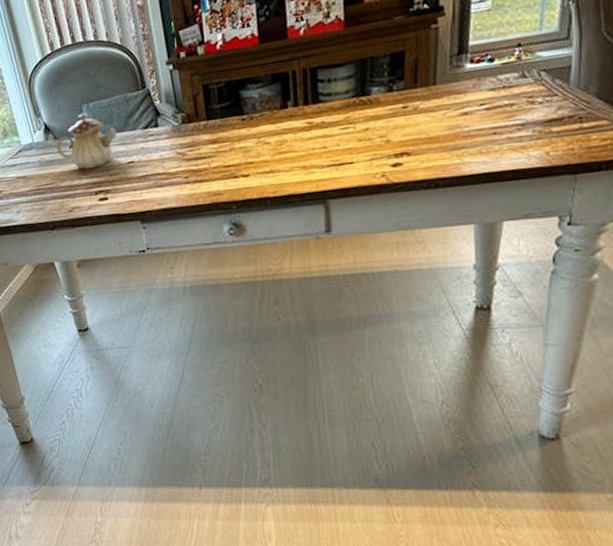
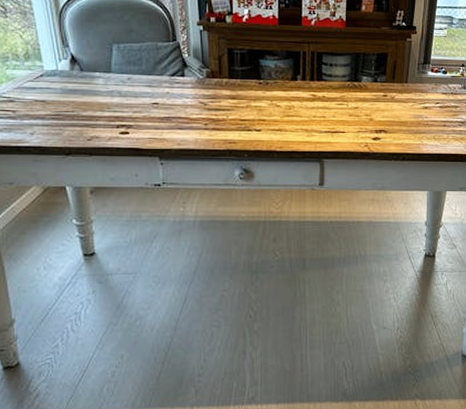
teapot: present [56,112,118,170] -> none [81,51,145,103]

